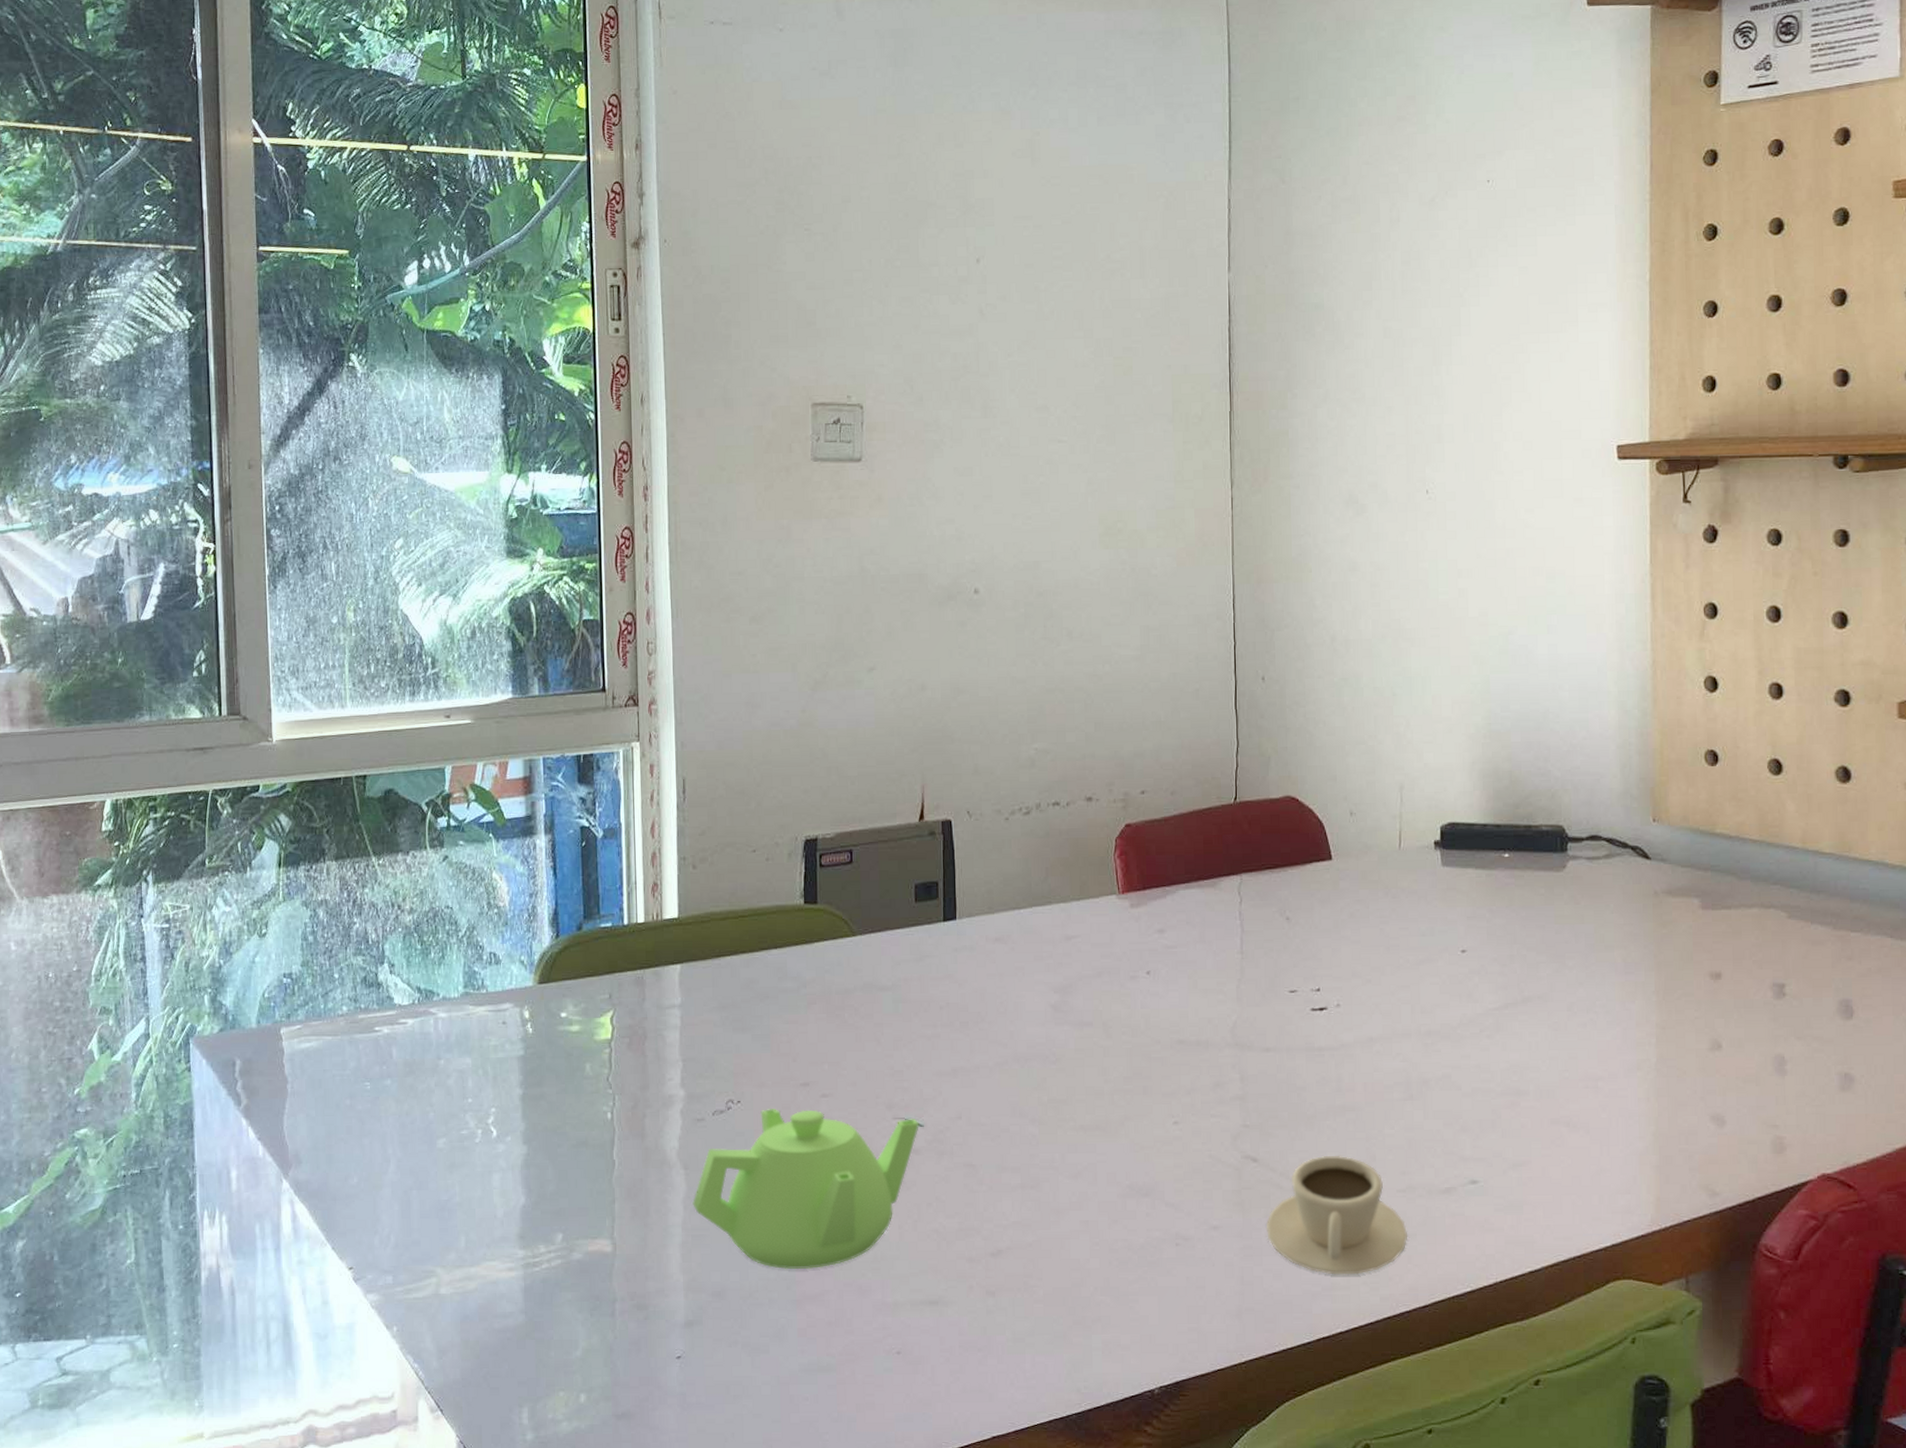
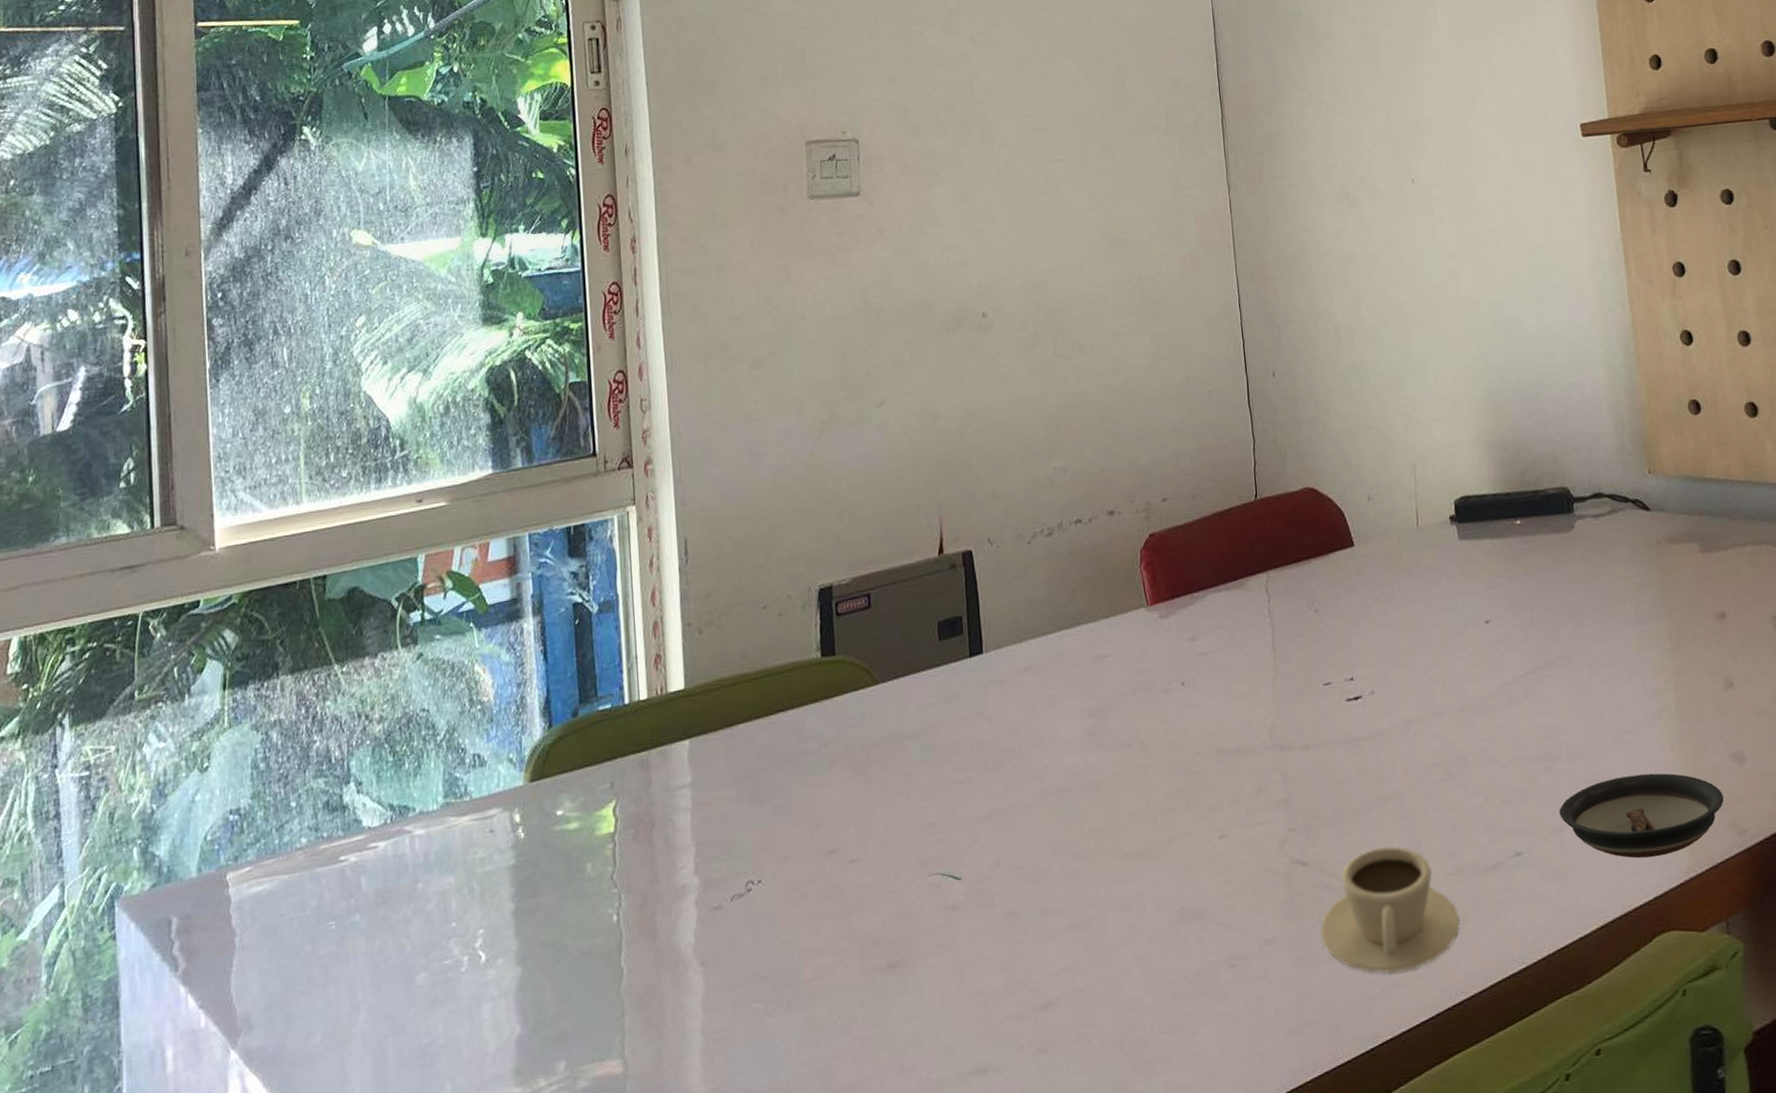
teapot: present [692,1108,919,1270] -> none [712,872,957,1062]
saucer: none [1520,1122,1697,1206] -> present [1559,773,1724,859]

